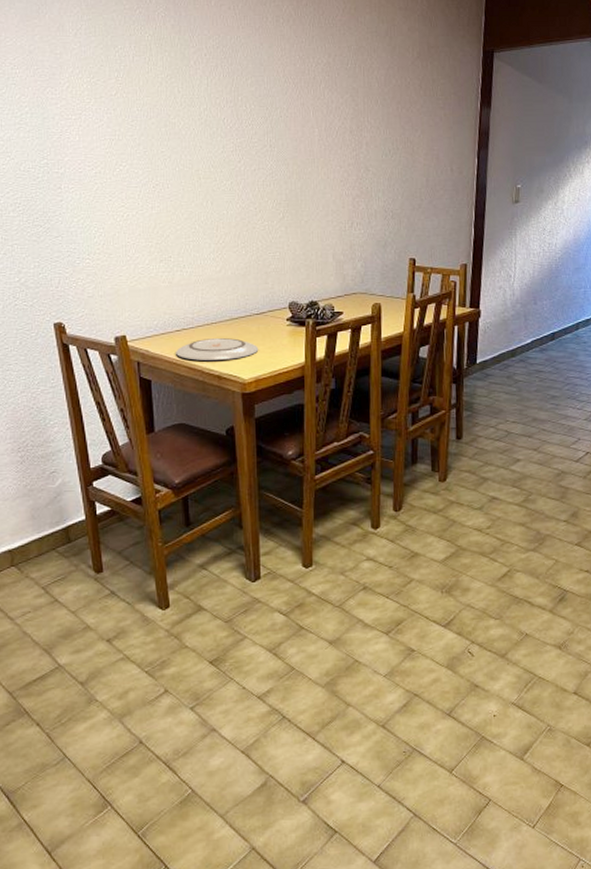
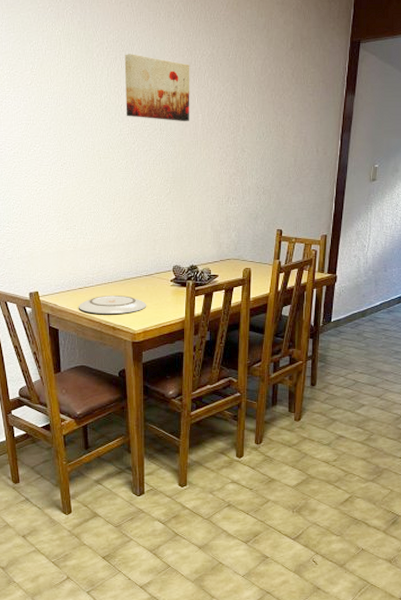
wall art: none [226,61,305,138] -> present [124,54,190,122]

